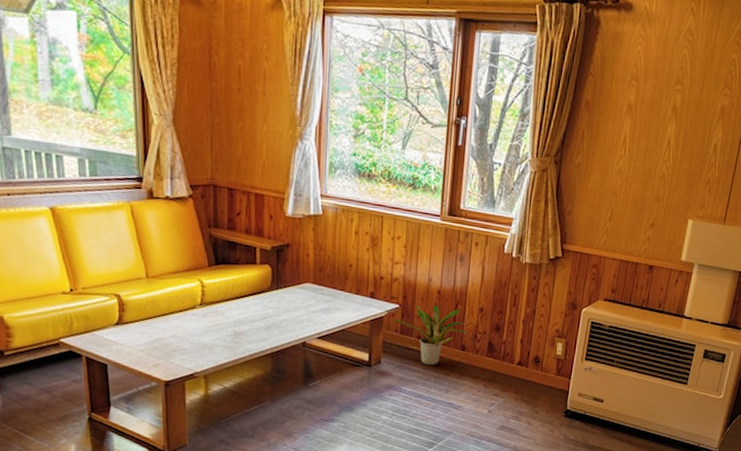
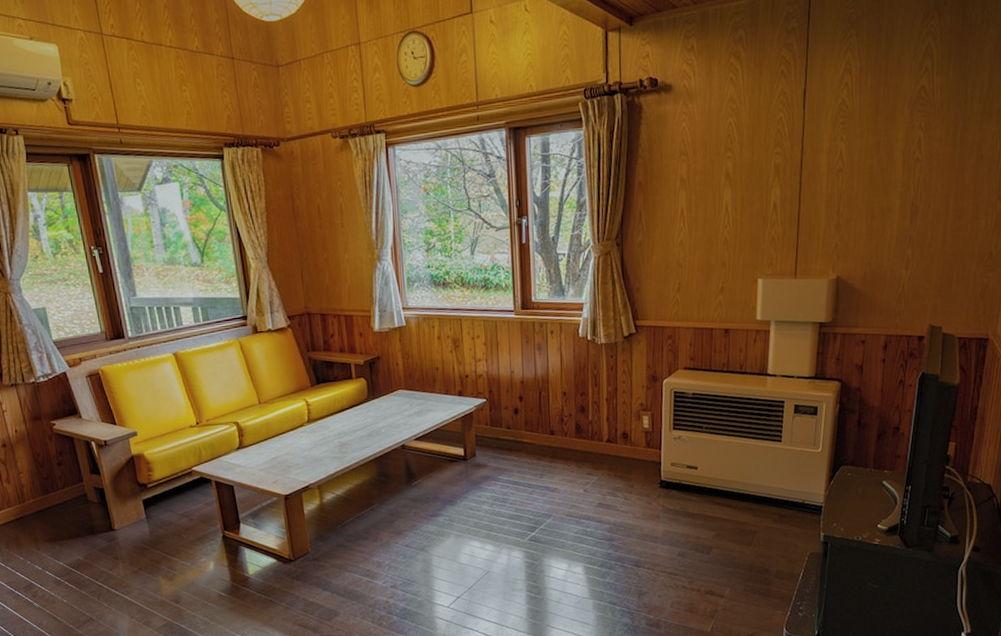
potted plant: present [393,305,468,366] -> none [482,395,555,453]

